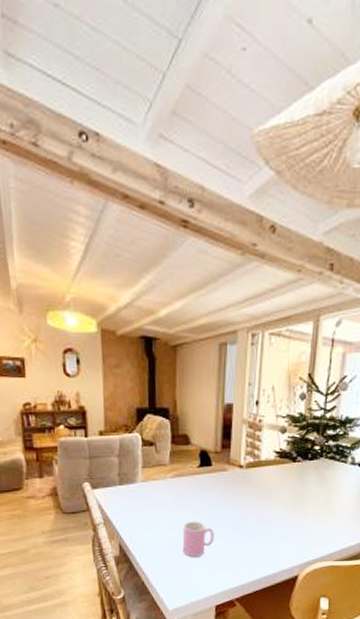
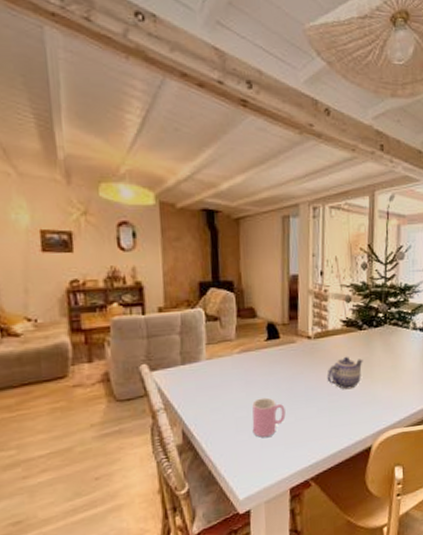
teapot: none [256,487,295,520] -> present [326,356,363,390]

